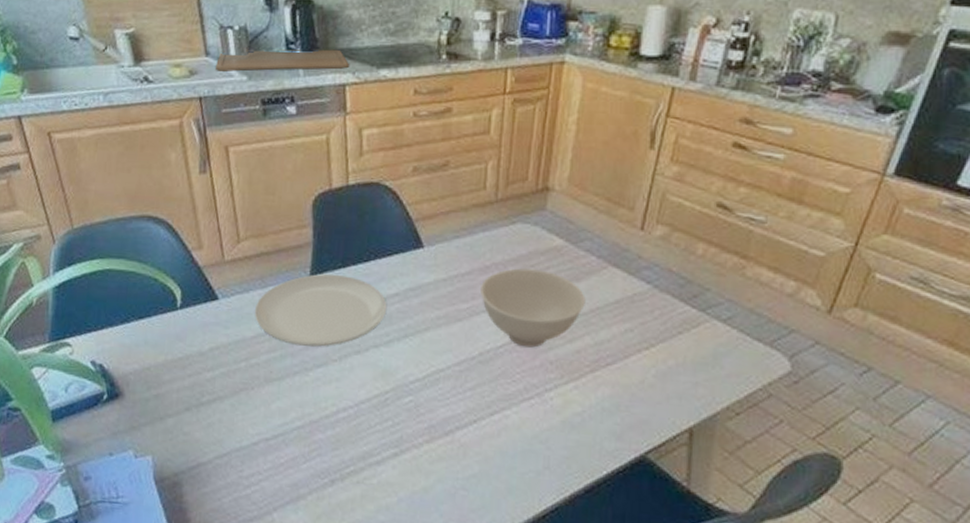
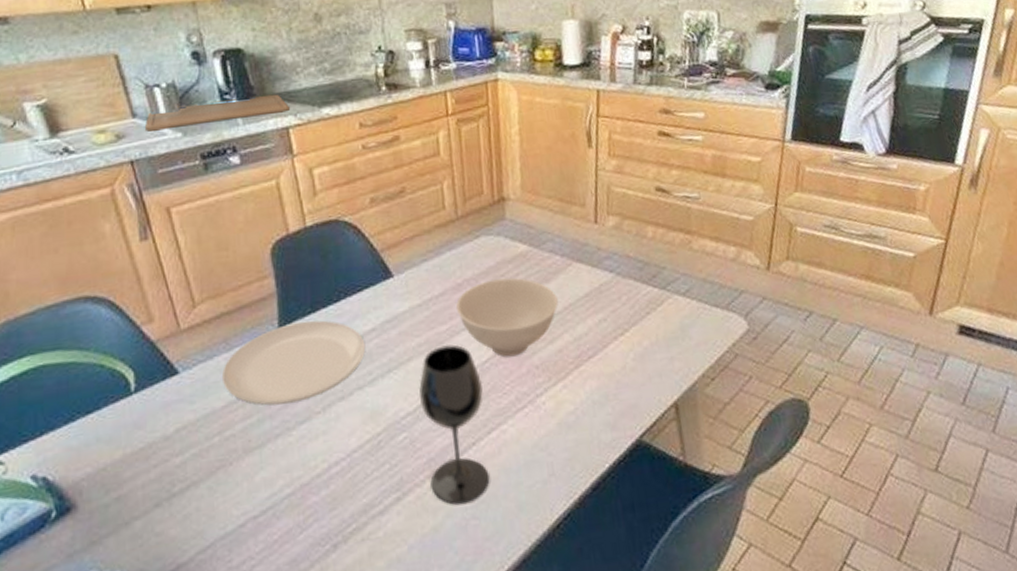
wineglass: none [427,322,494,473] -> present [419,344,489,504]

